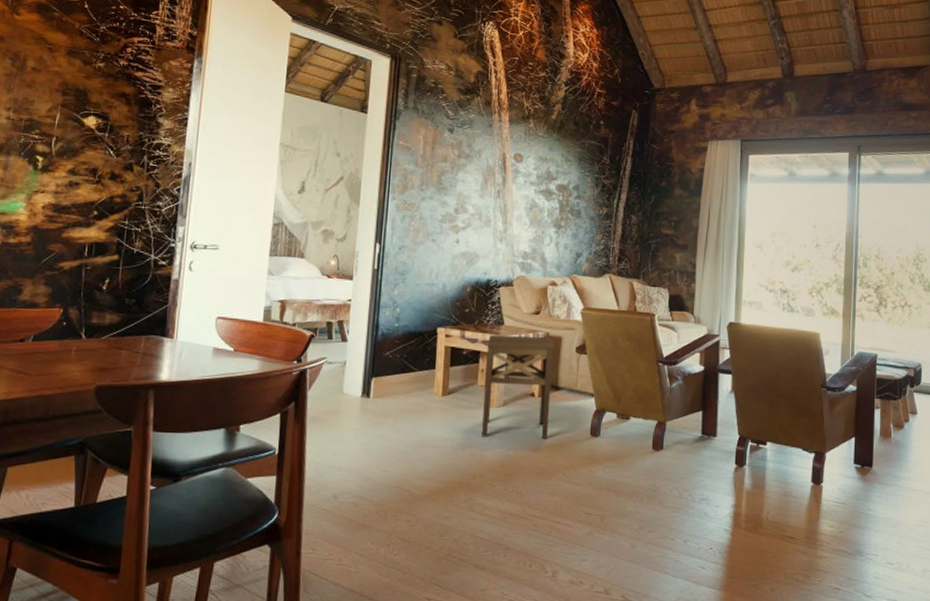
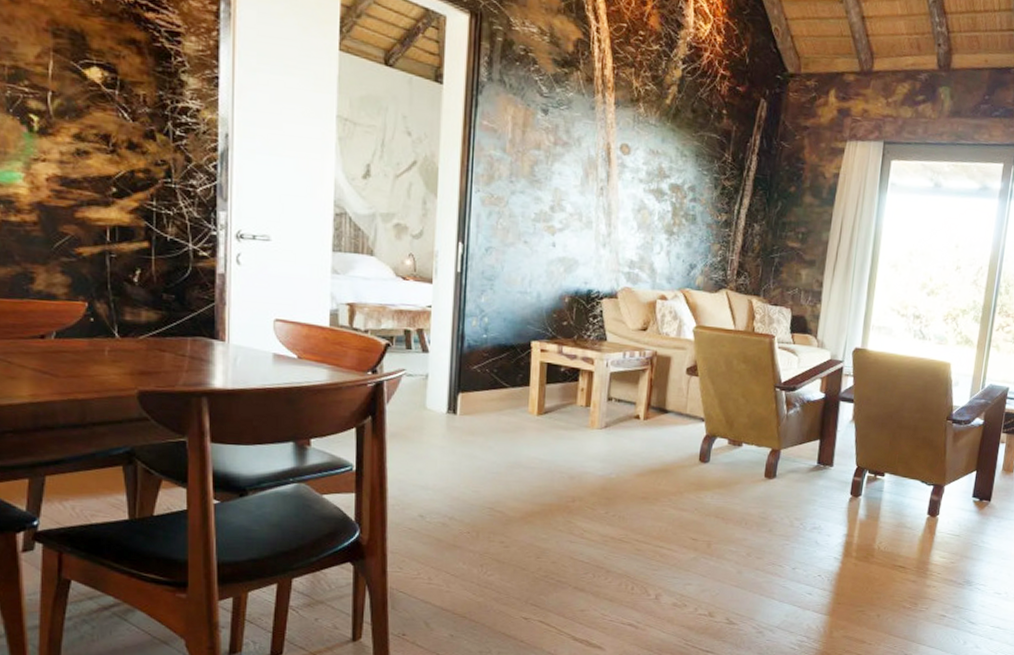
side table: present [482,335,555,439] -> none [581,352,663,464]

